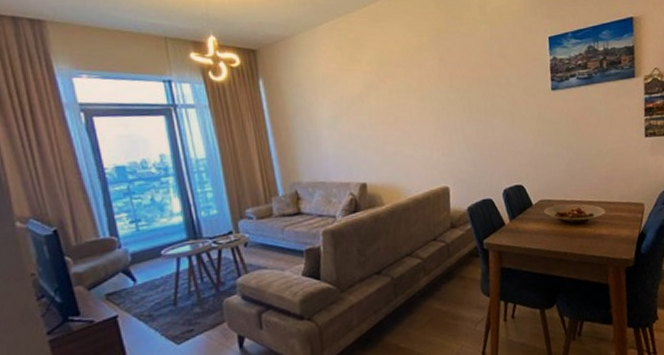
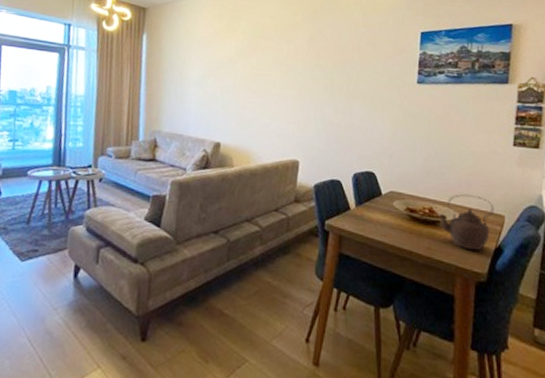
teapot: none [586,189,635,241] -> present [438,194,495,251]

